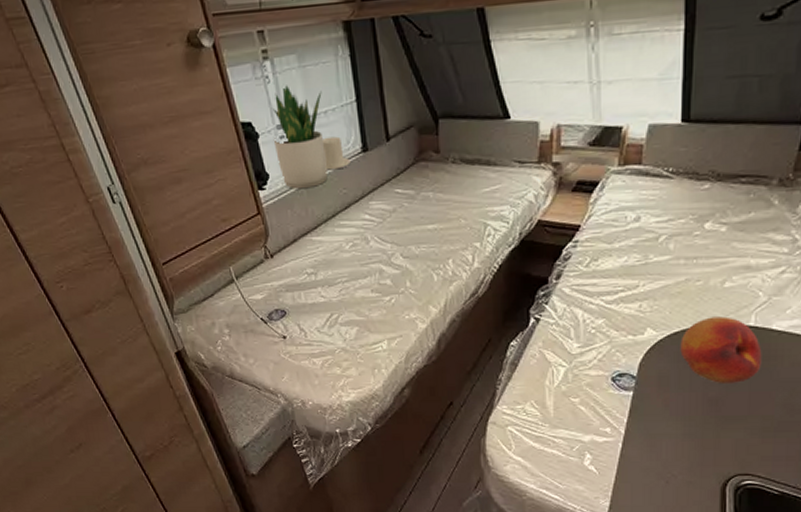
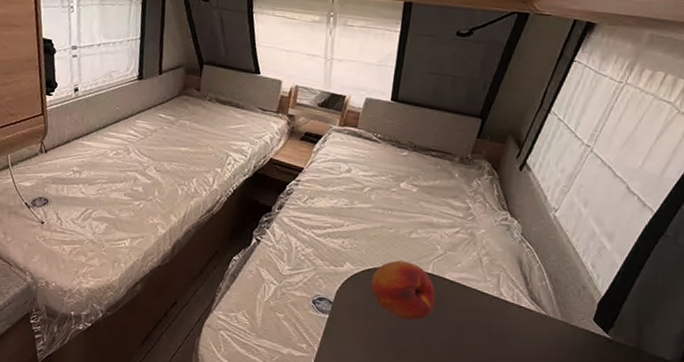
planter: present [273,85,328,190] -> none [67,16,114,101]
candle: present [321,136,351,170] -> none [105,62,127,90]

